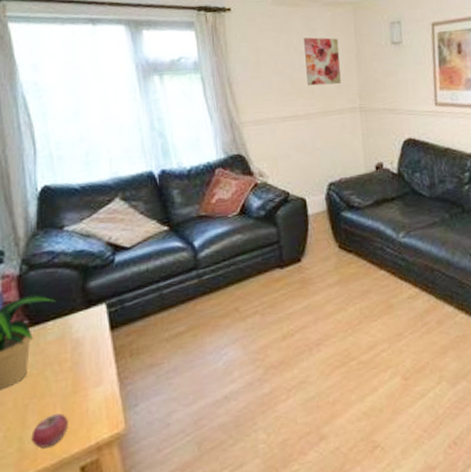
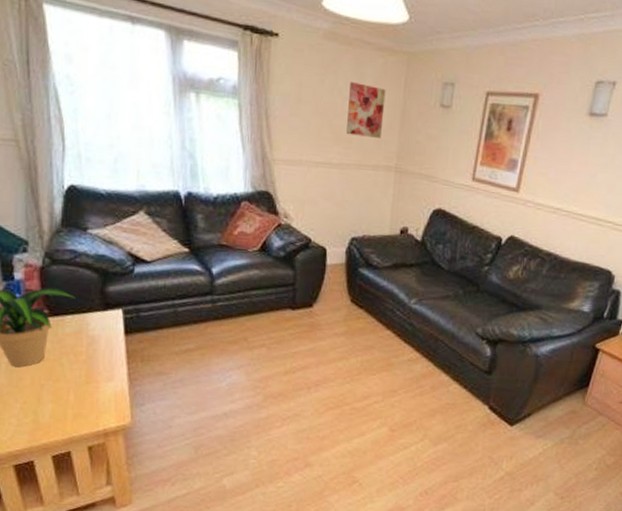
fruit: present [31,413,68,449] -> none [45,398,80,425]

